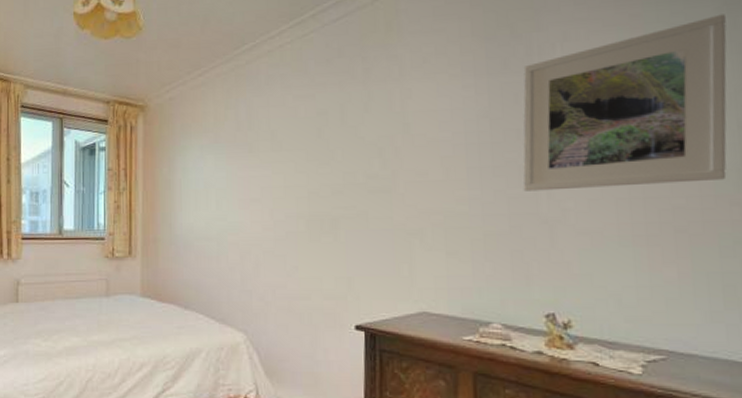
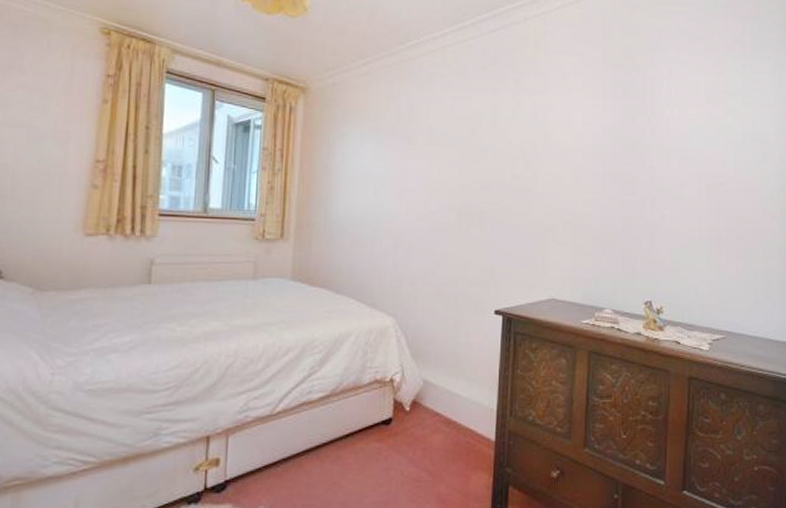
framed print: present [522,14,727,192] -> none [634,71,777,200]

